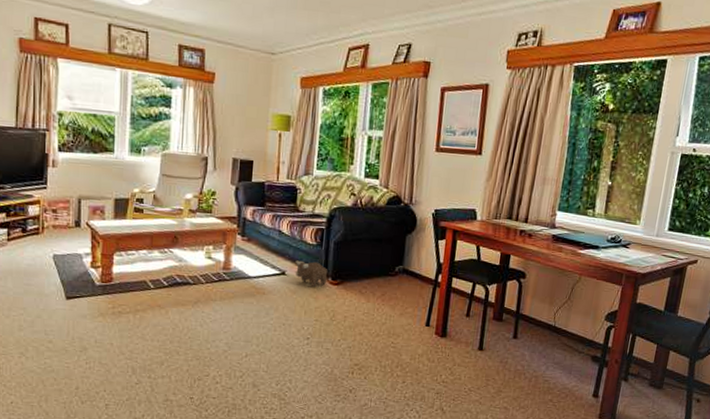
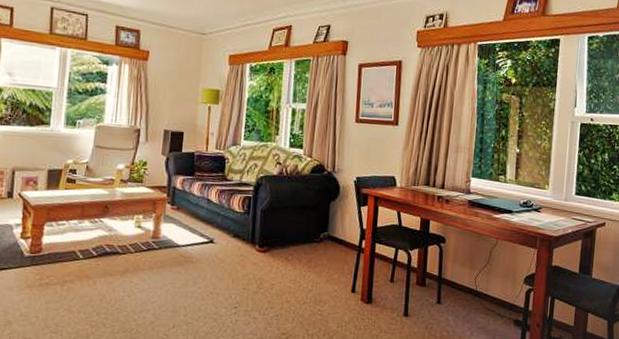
plush toy: present [295,260,328,288] -> none [223,228,255,255]

